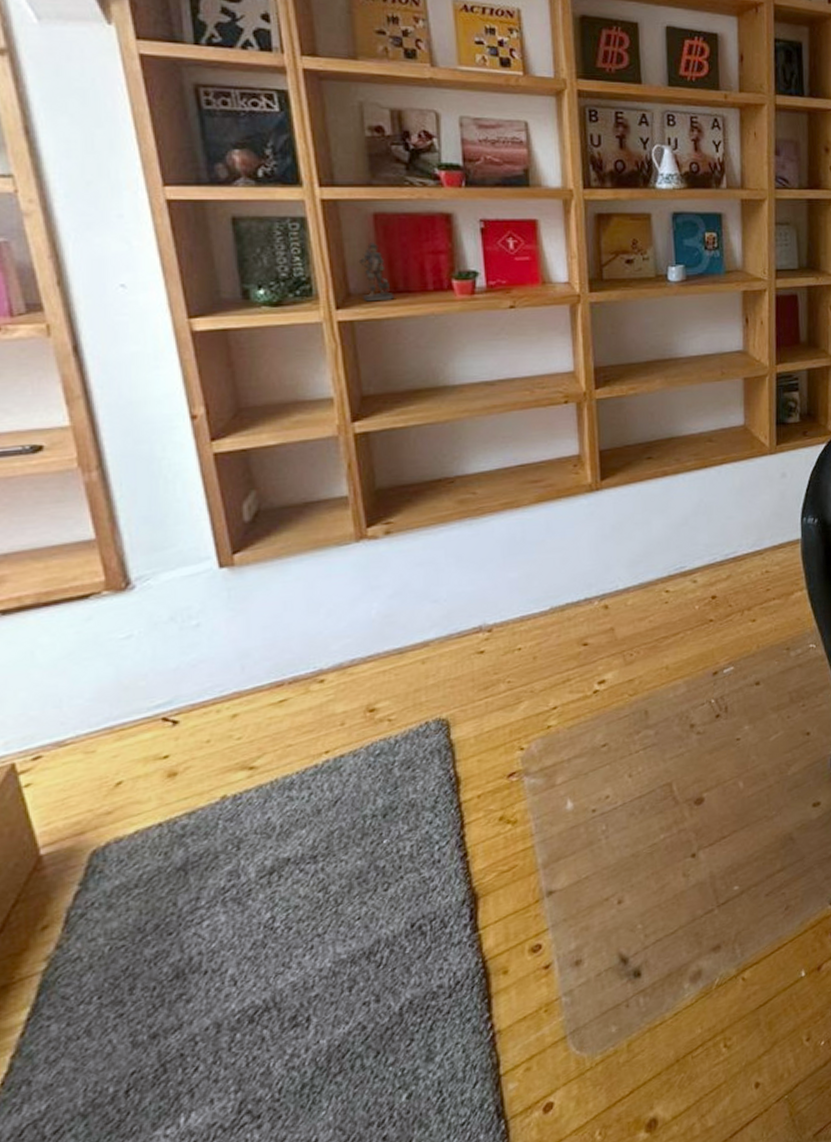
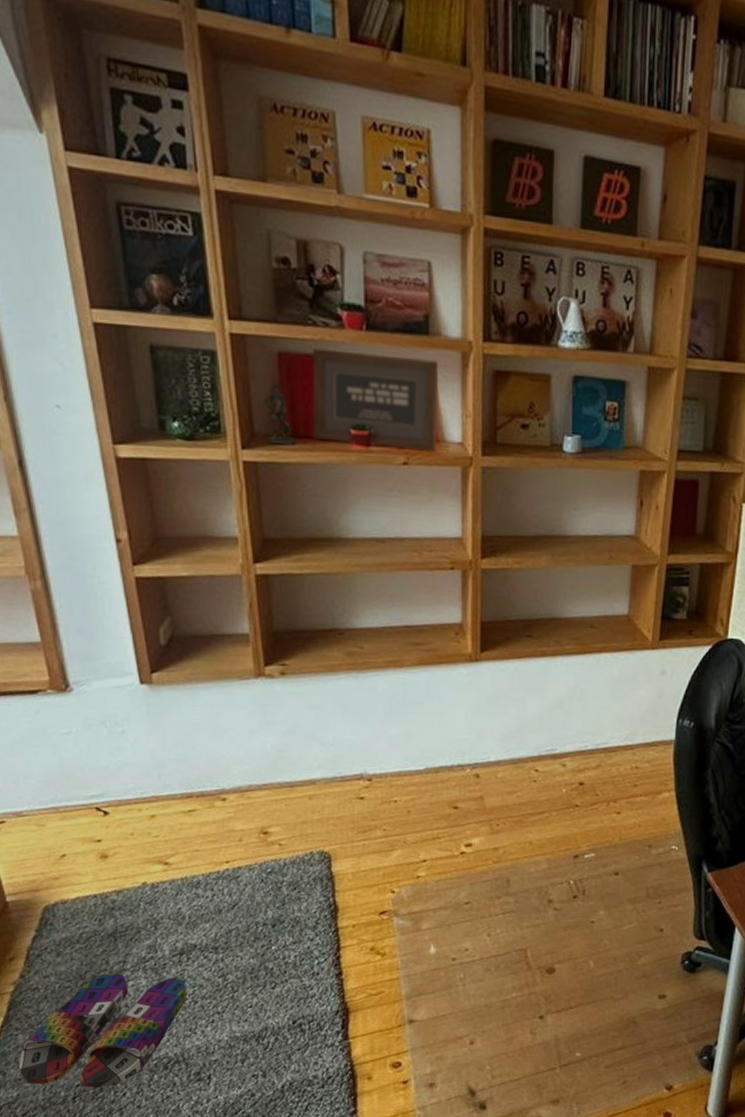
slippers: none [50,902,279,1088] -> present [19,973,187,1088]
picture frame: none [410,207,543,294] -> present [312,348,439,451]

